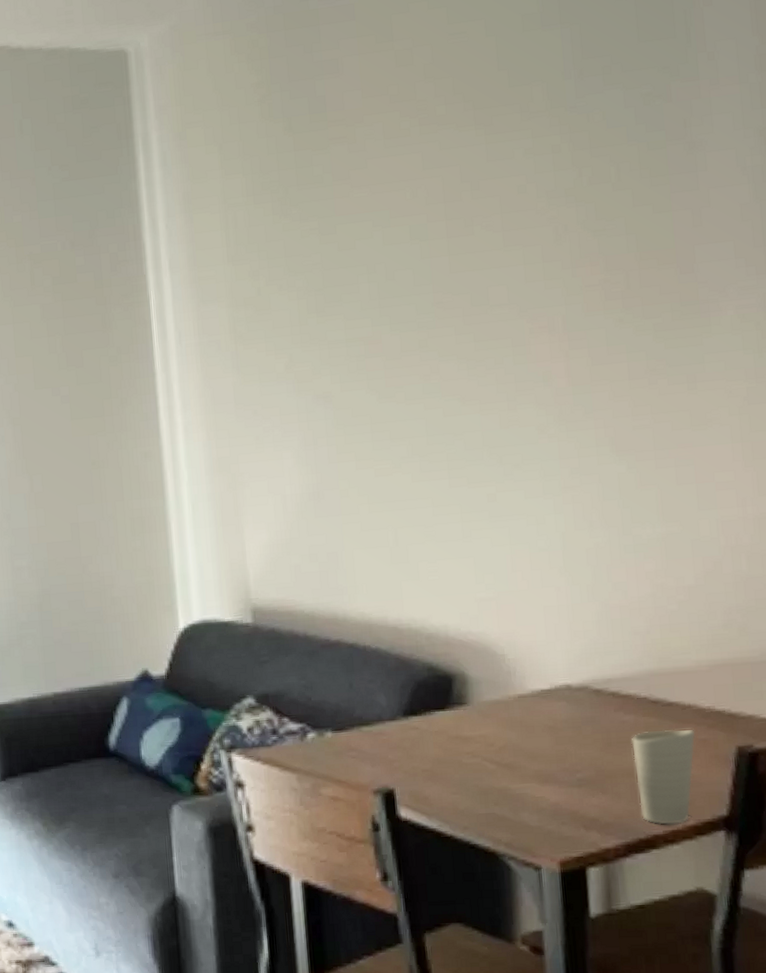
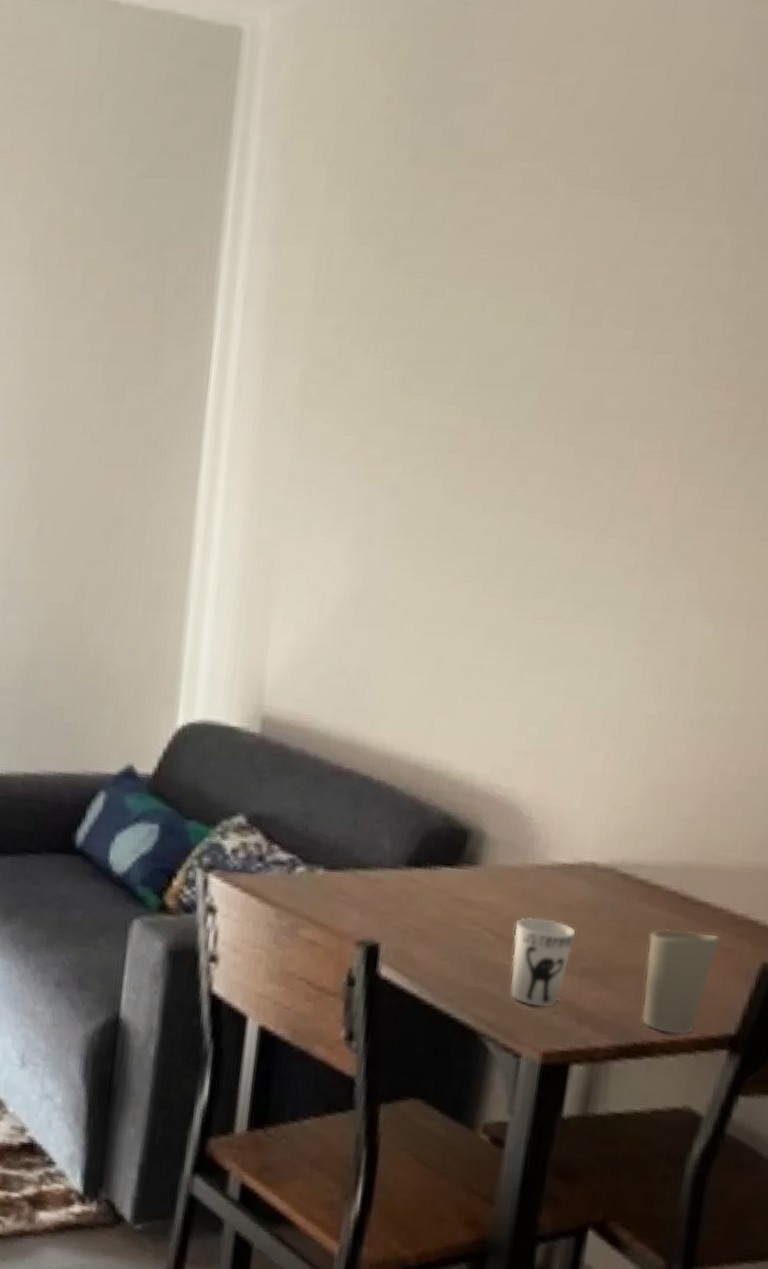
cup: none [510,741,566,821] -> present [510,917,576,1008]

